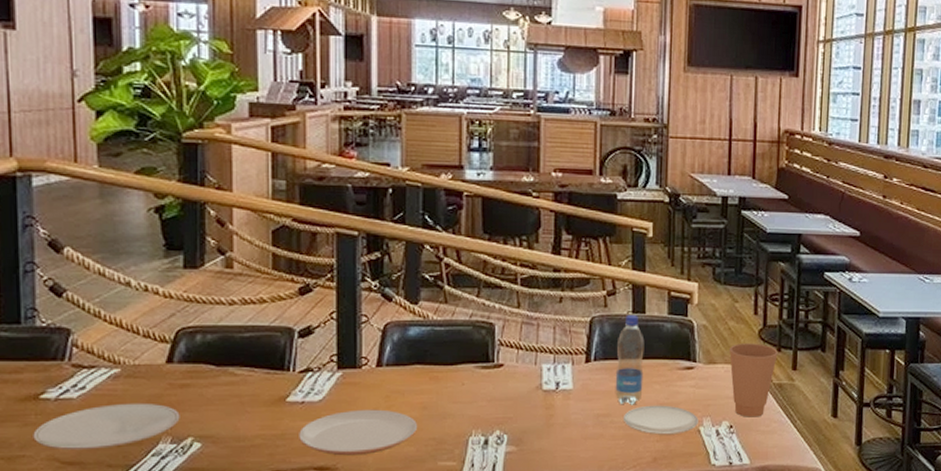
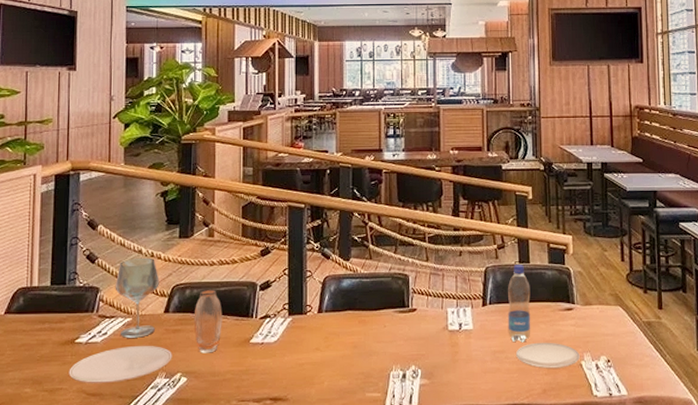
wine glass: none [93,292,158,394] -> present [115,257,159,338]
vase: none [208,336,248,414] -> present [193,290,223,353]
plate: present [299,409,418,456] -> none [259,348,350,388]
cup: present [729,343,778,417] -> none [603,286,645,352]

